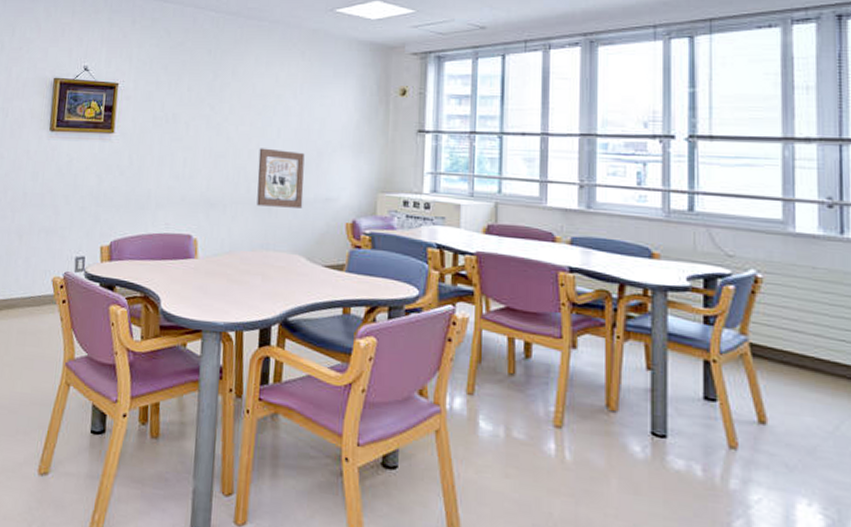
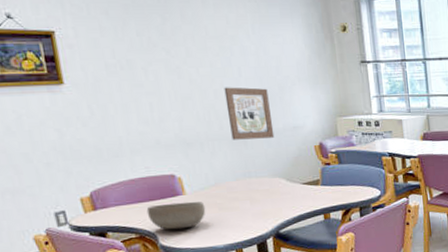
bowl: none [156,265,214,296] -> present [146,201,206,230]

